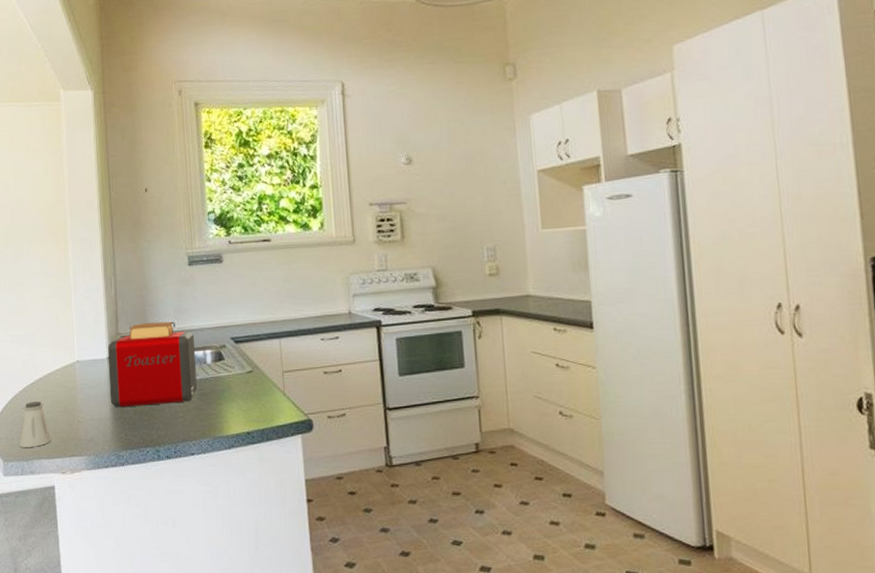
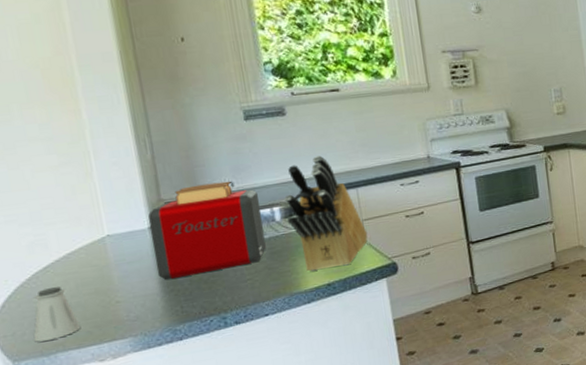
knife block: none [216,303,287,417] -> present [284,155,368,272]

